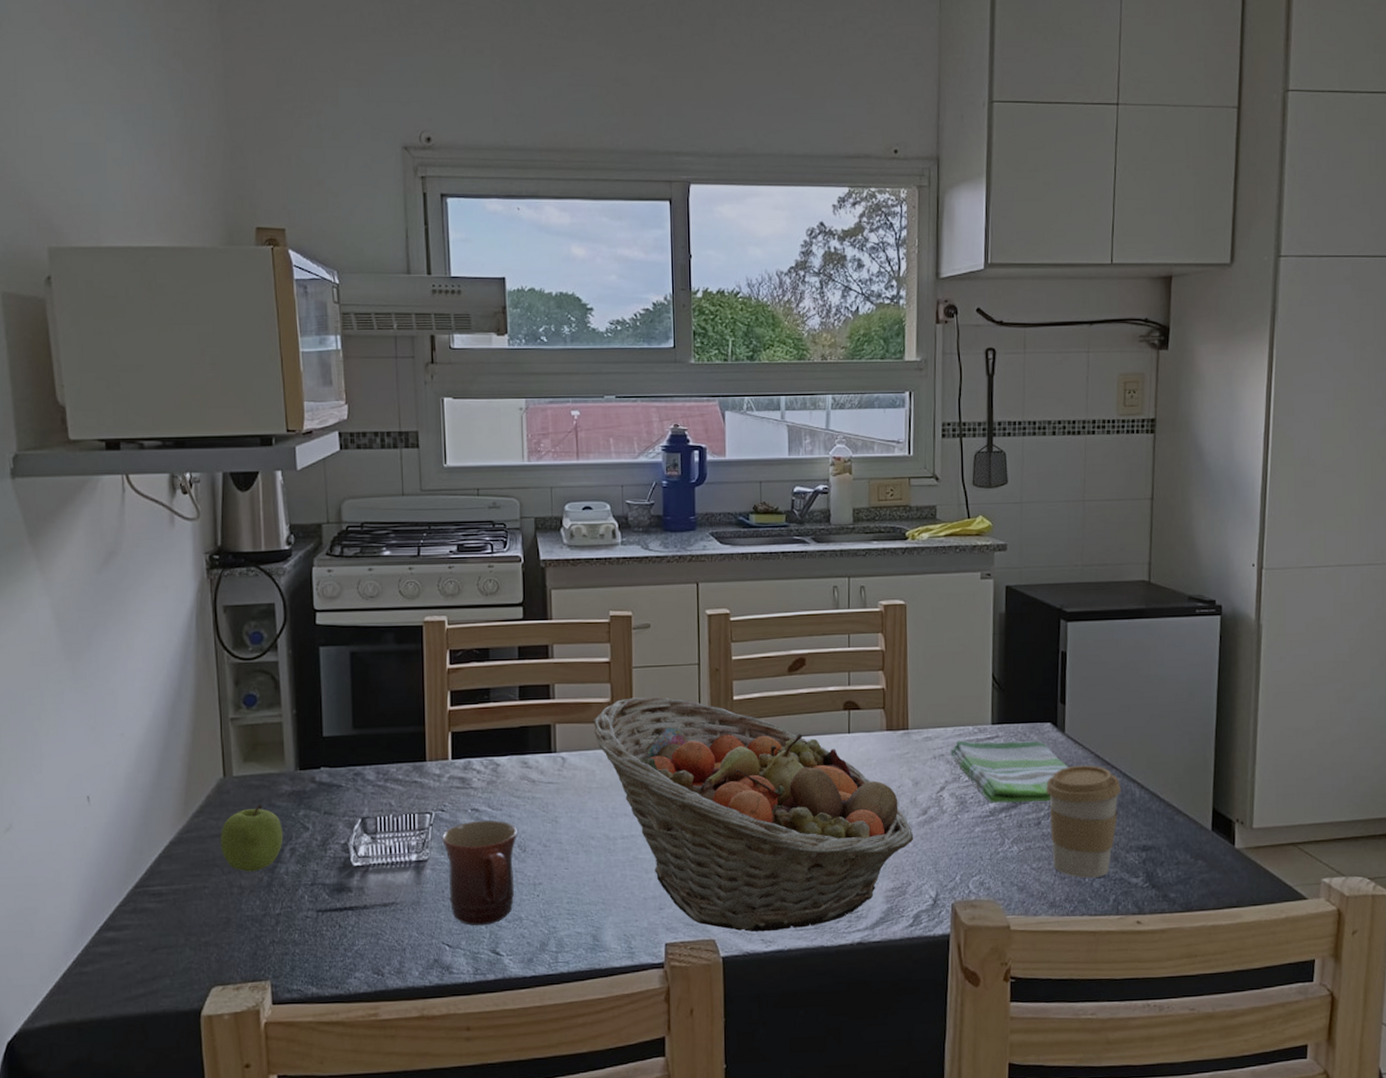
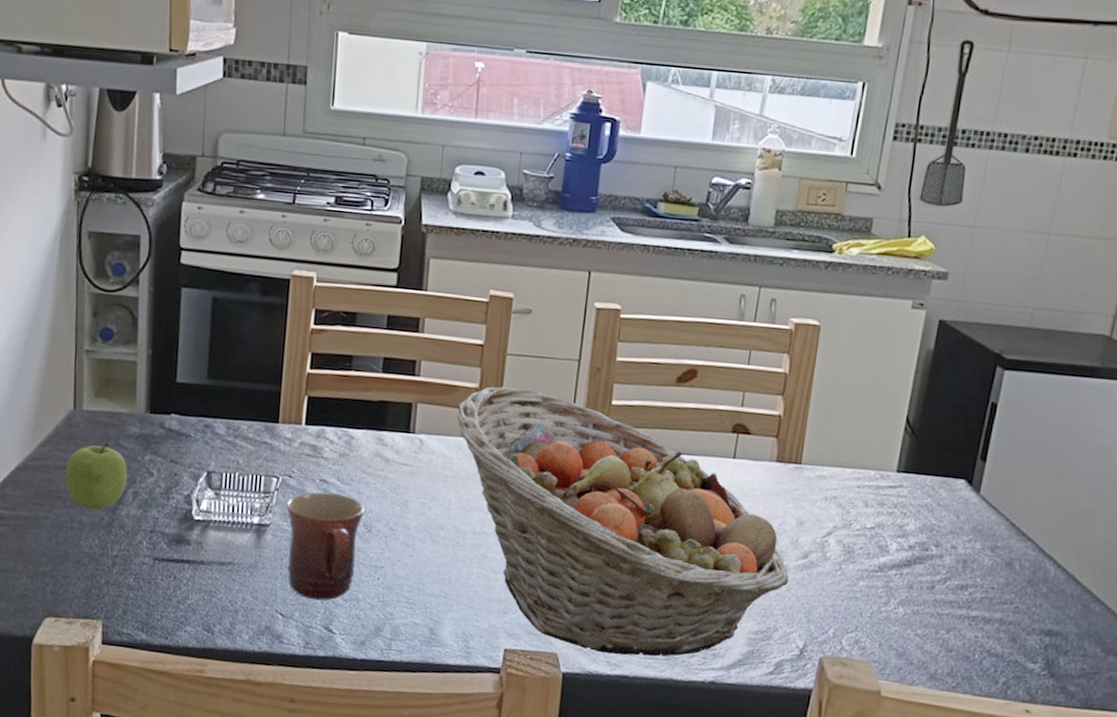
dish towel: present [950,740,1069,803] -> none [844,484,977,566]
coffee cup: present [1046,765,1121,879] -> none [941,531,1034,656]

